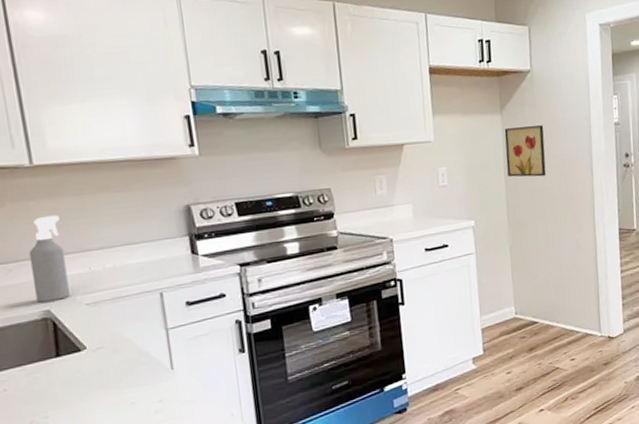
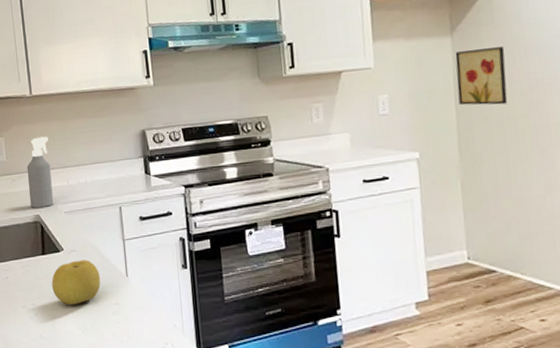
fruit: none [71,356,138,412] -> present [52,260,100,305]

